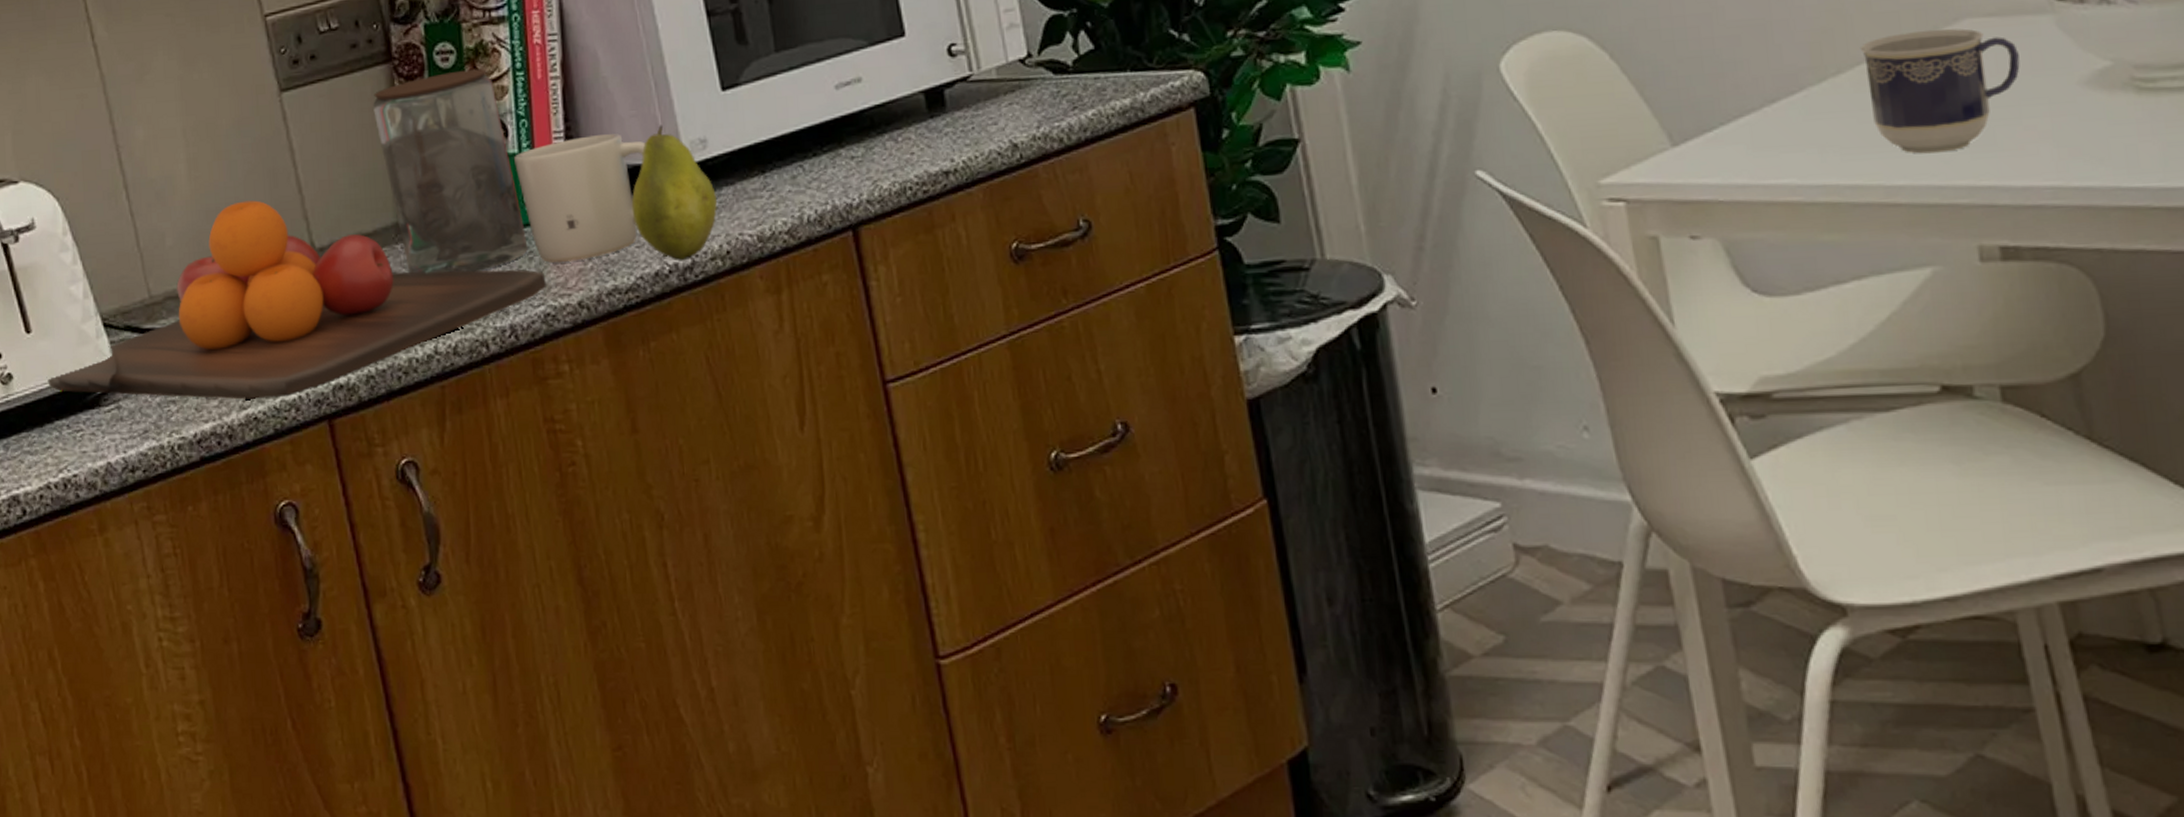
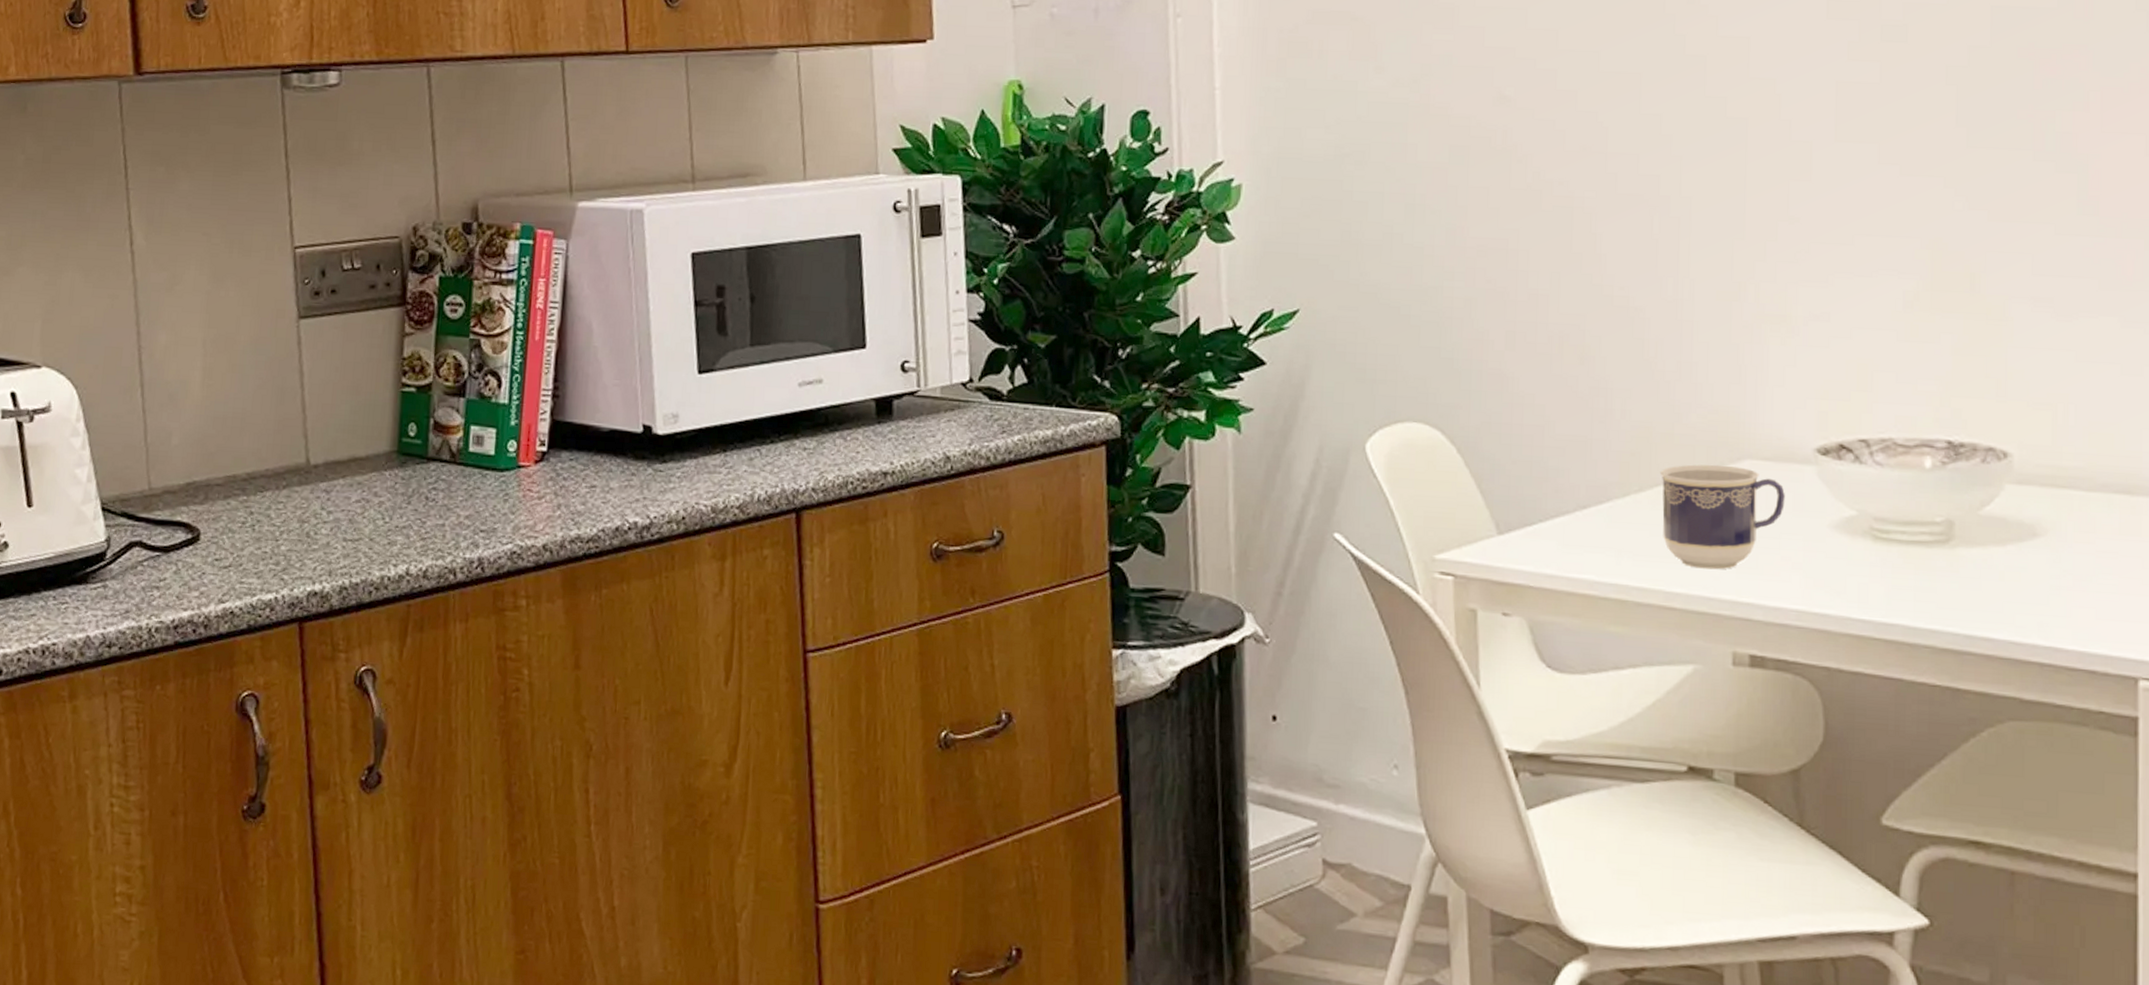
chopping board: present [46,200,547,400] -> none [40,413,517,597]
jar: present [373,68,528,274] -> none [381,322,505,506]
mug: present [514,133,646,263] -> none [503,397,624,508]
fruit: present [631,125,718,262] -> none [602,396,680,521]

